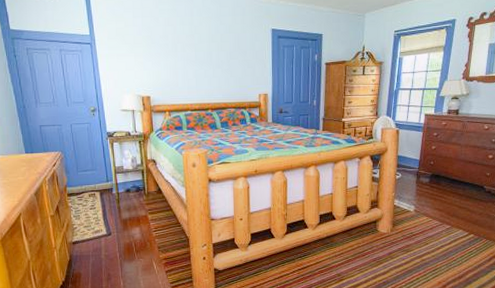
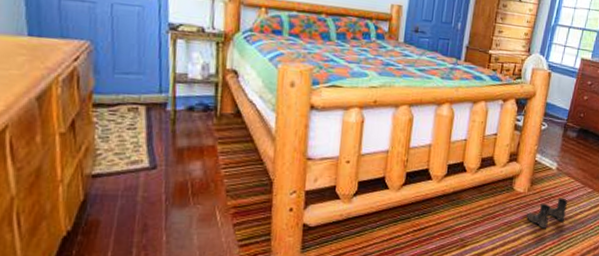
boots: none [392,235,429,262] -> present [527,197,568,229]

